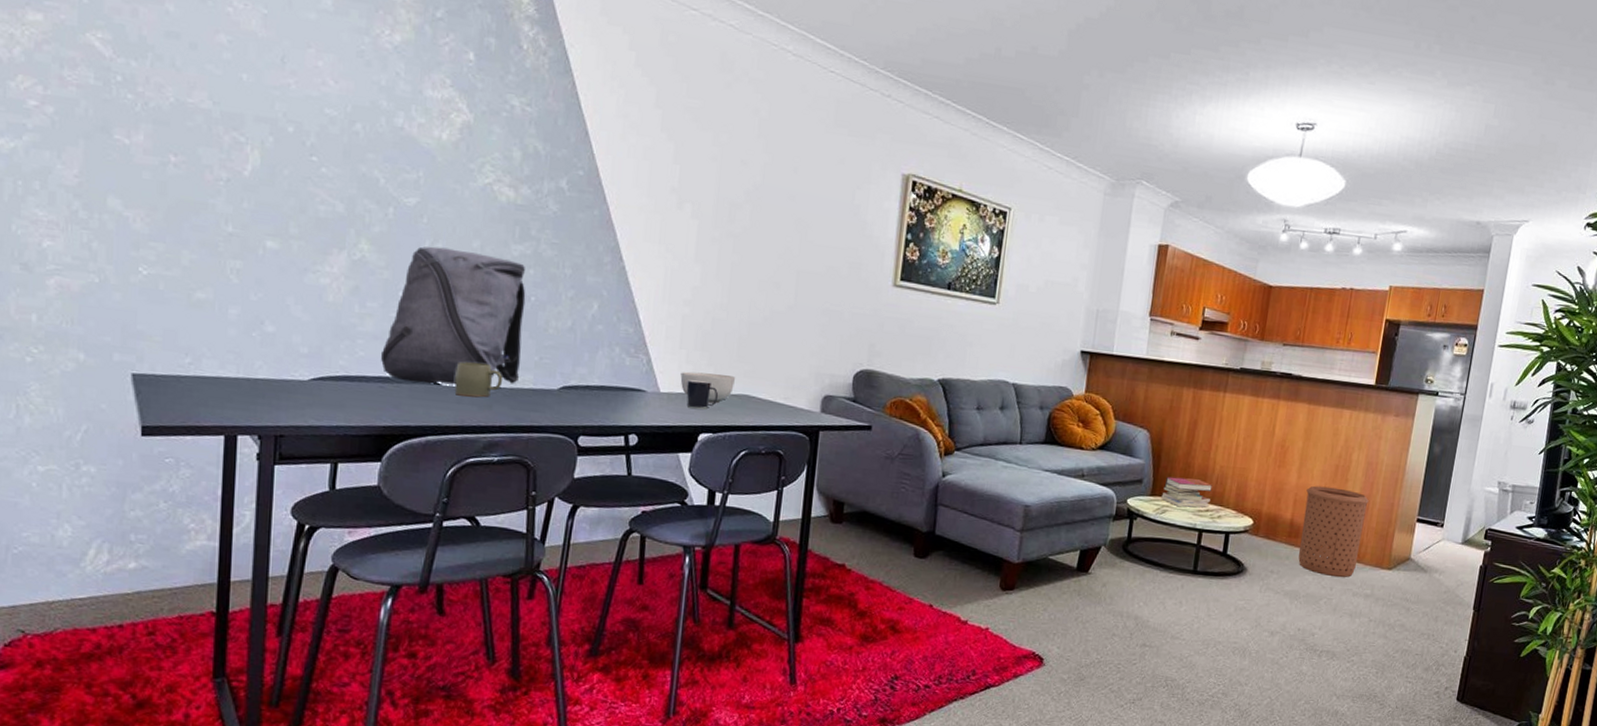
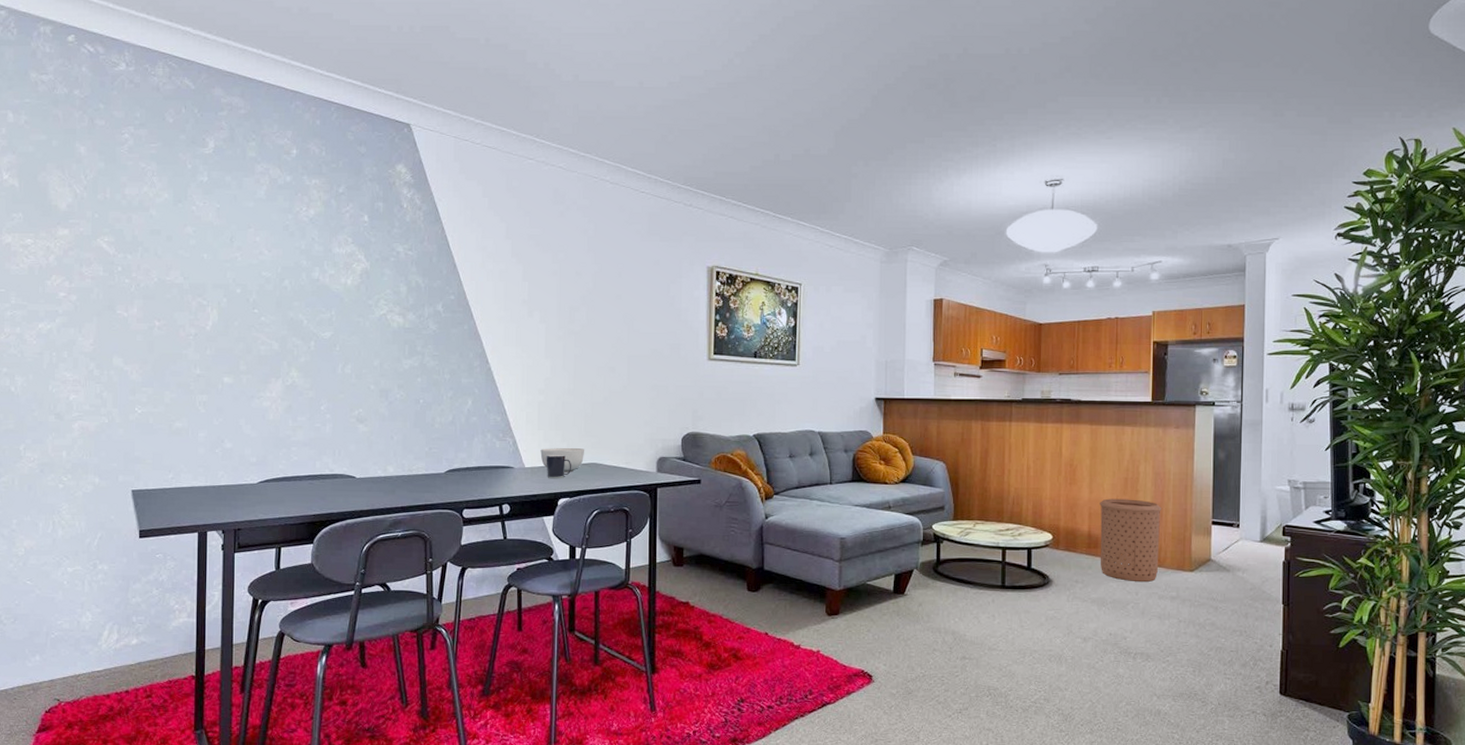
backpack: present [381,246,526,385] -> none [310,368,416,477]
mug: present [454,361,503,398] -> none [366,456,402,485]
books: present [1161,476,1212,508] -> none [963,501,1010,529]

